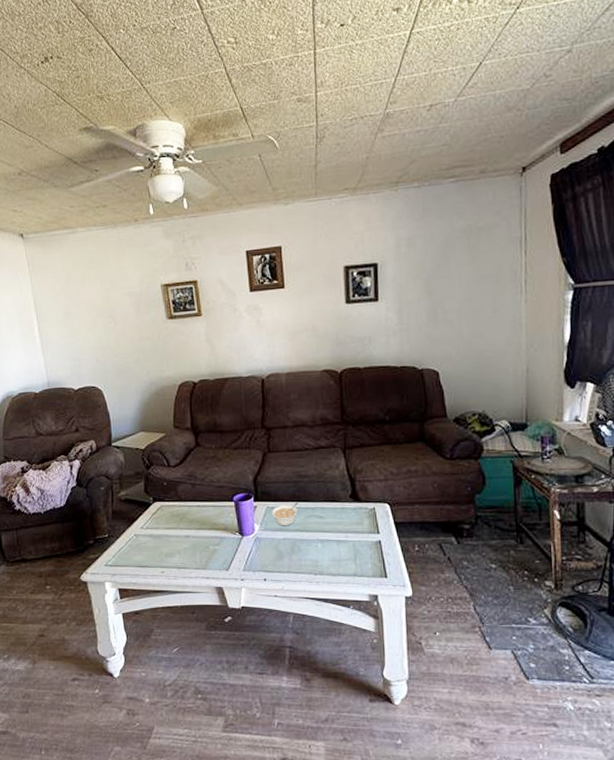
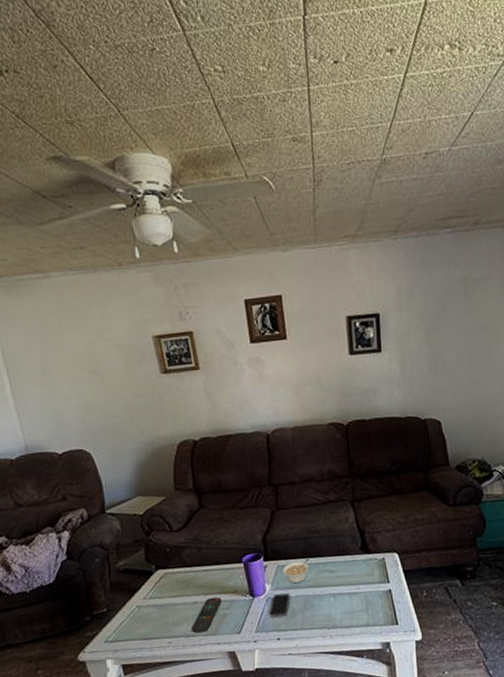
remote control: none [182,532,212,566] -> present [191,597,222,634]
smartphone: none [257,535,278,558] -> present [269,593,290,618]

